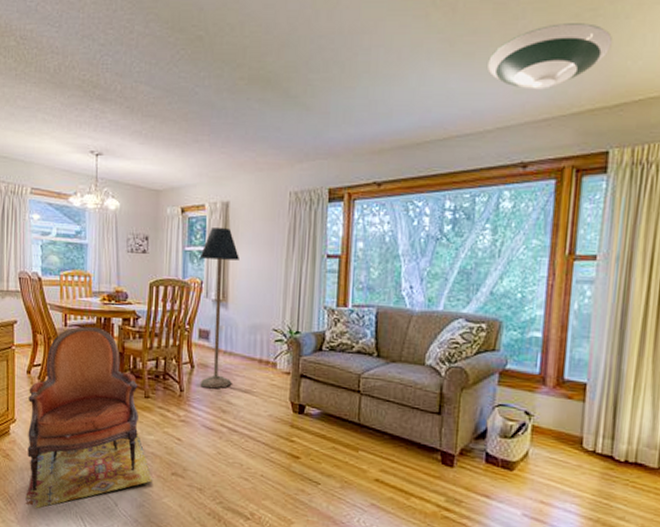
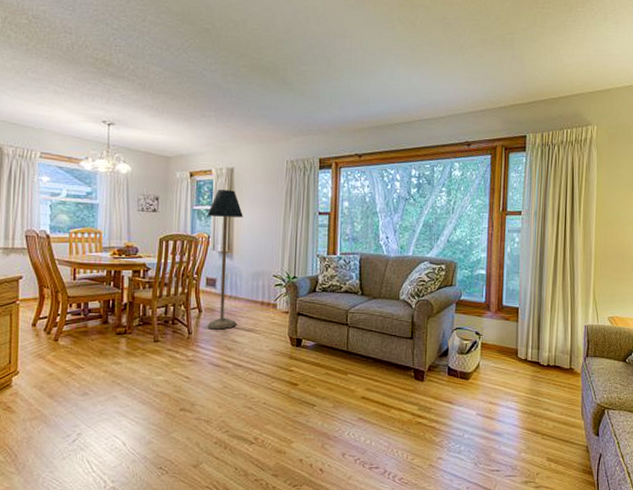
armchair: present [24,326,152,509] -> none [26,279,161,458]
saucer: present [488,23,612,90] -> none [440,41,525,89]

